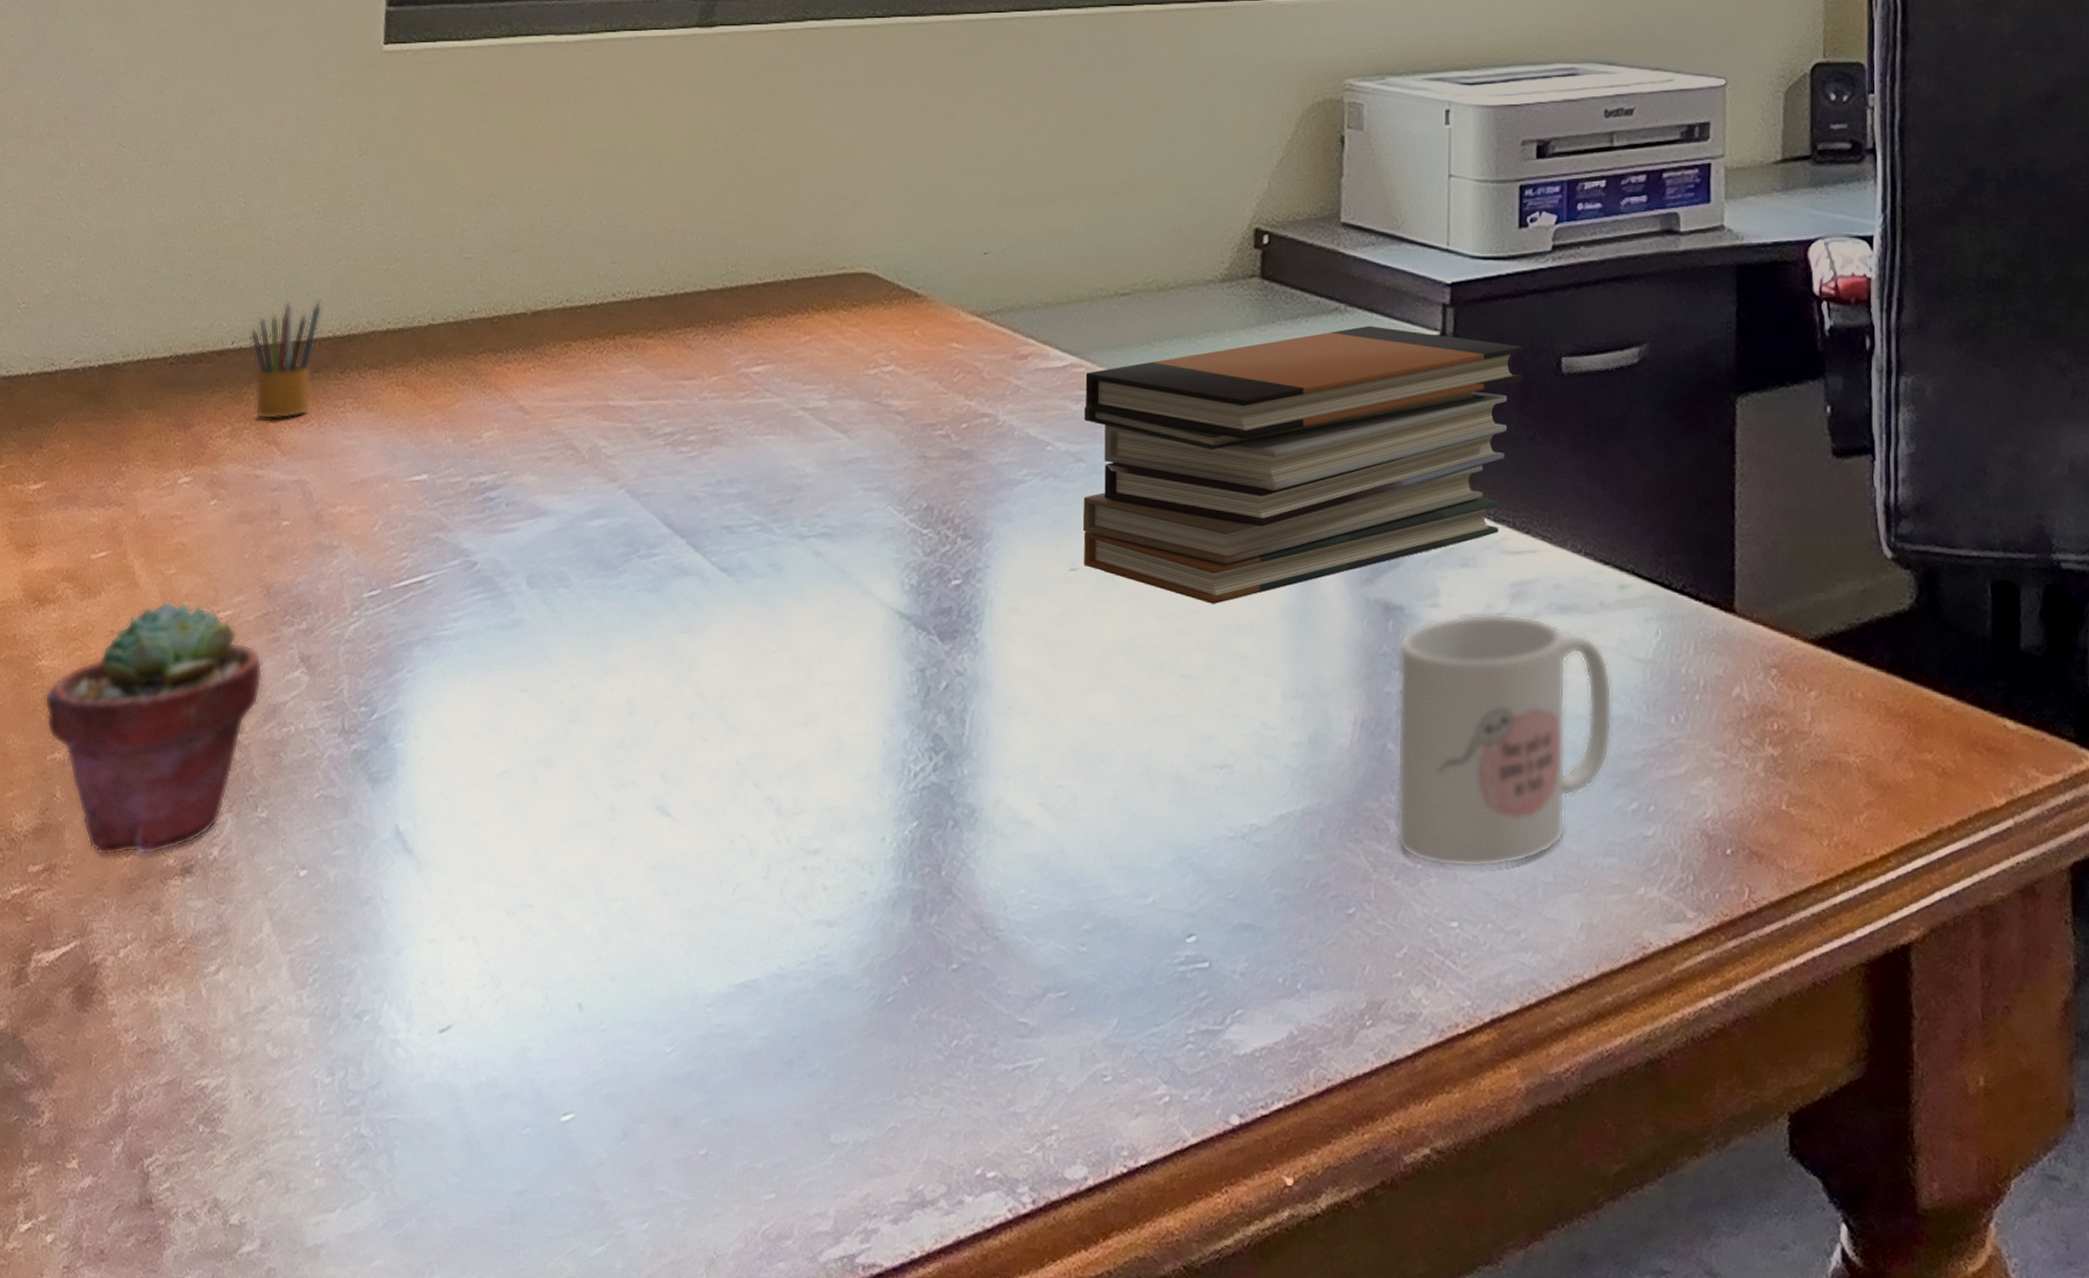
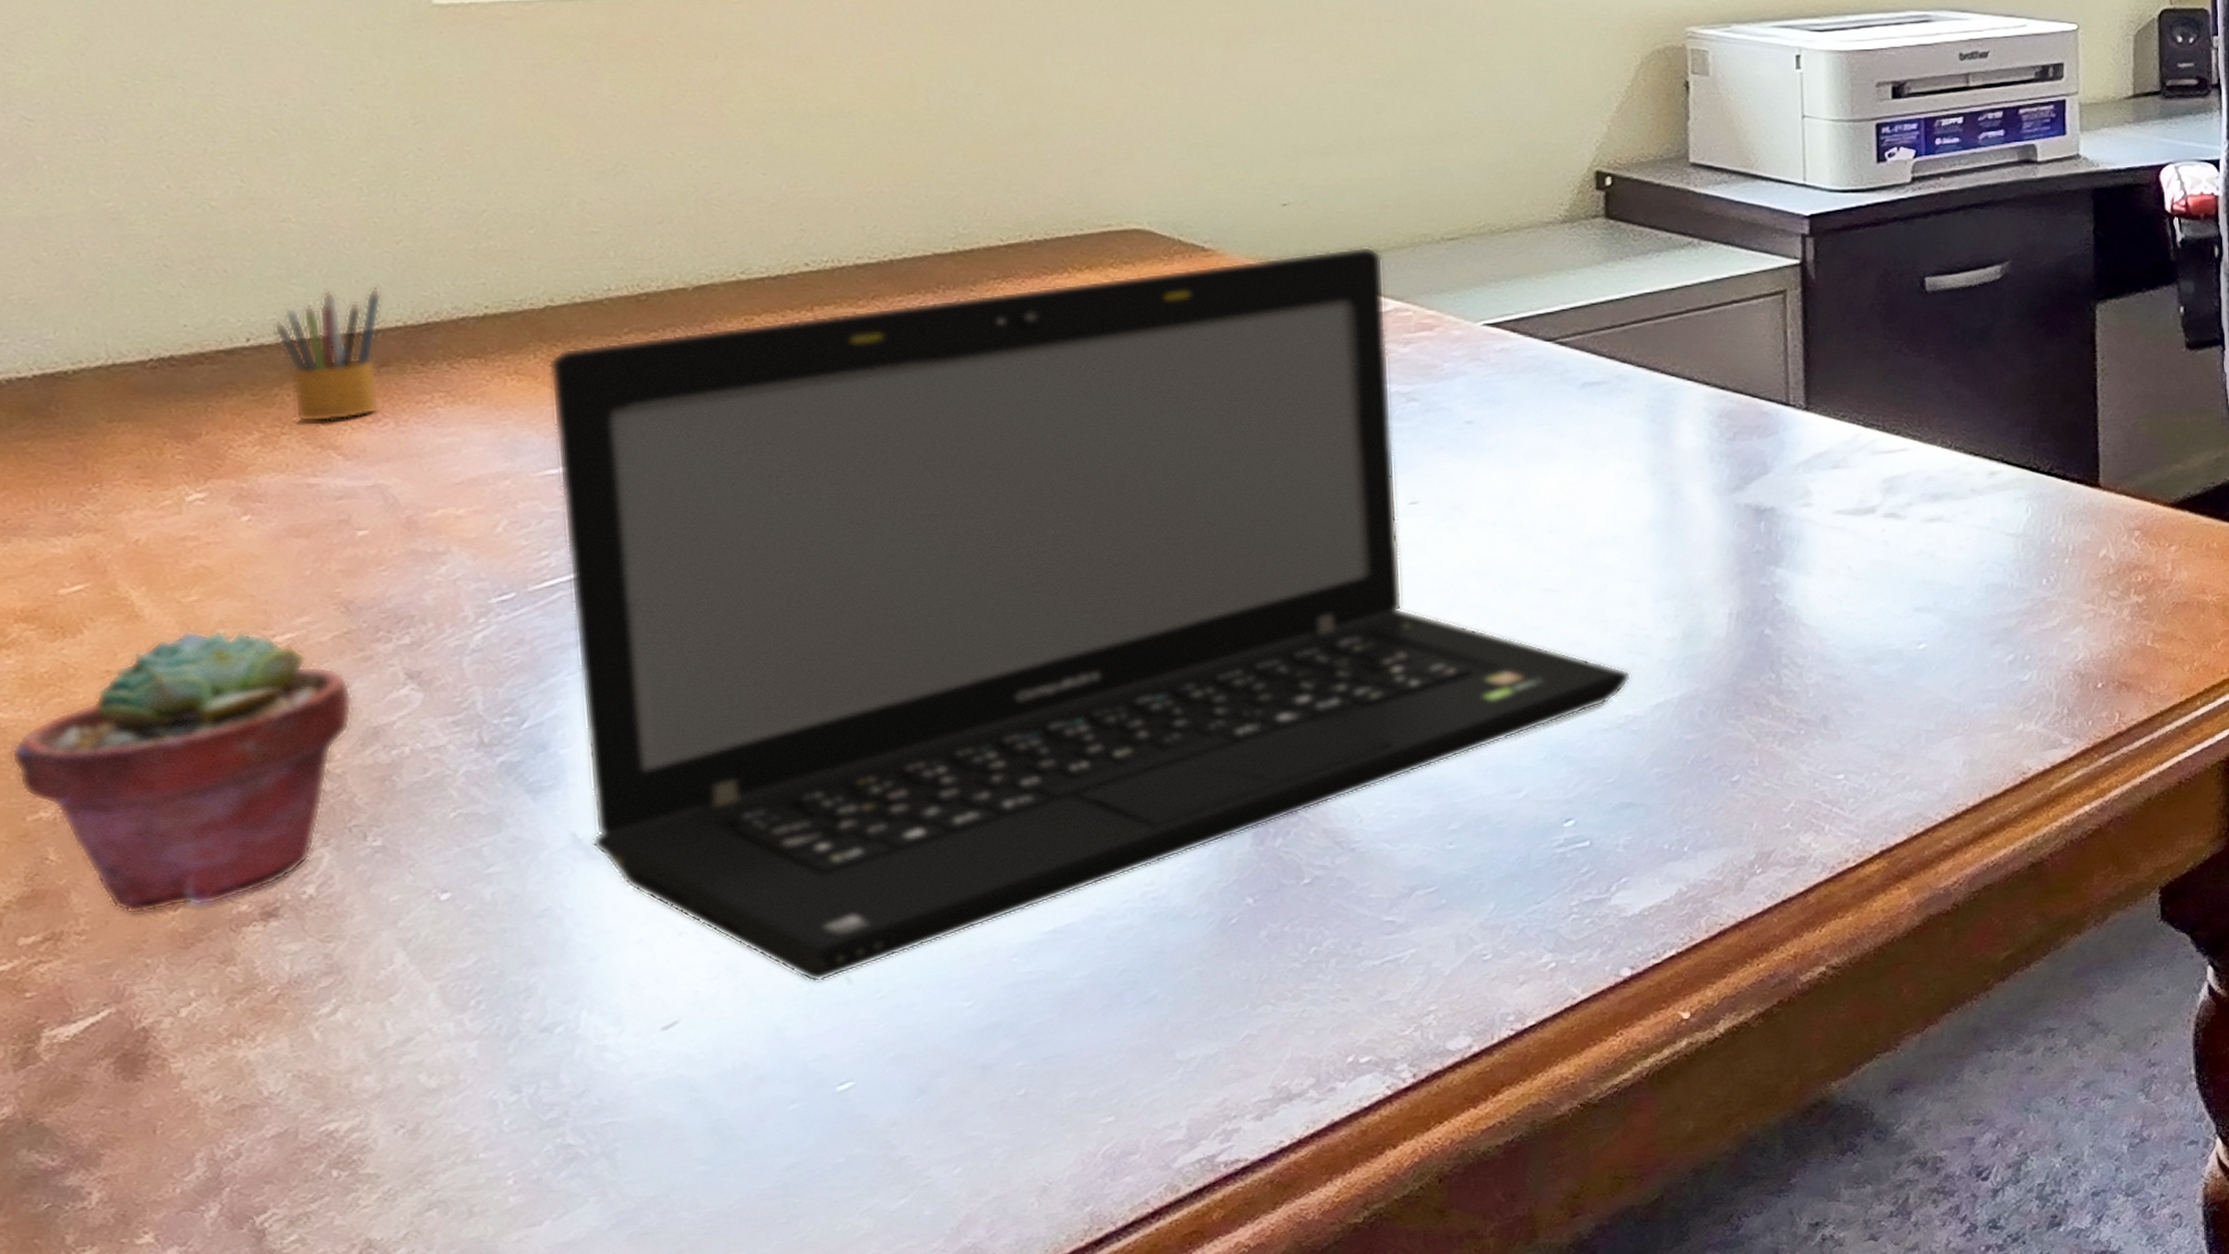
laptop: none [408,298,1258,1006] -> present [547,246,1632,983]
book stack: present [1083,325,1524,604] -> none [1413,257,1888,523]
mug: present [1396,613,1612,868] -> none [1771,506,1987,729]

